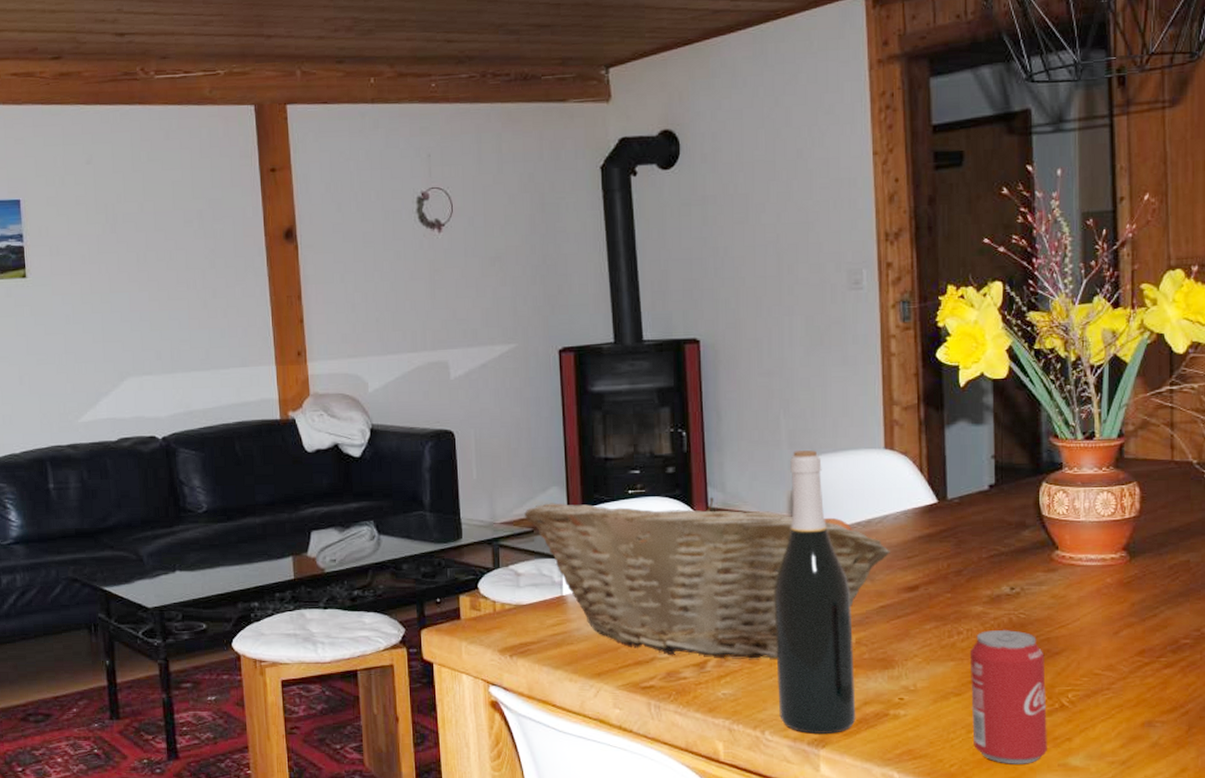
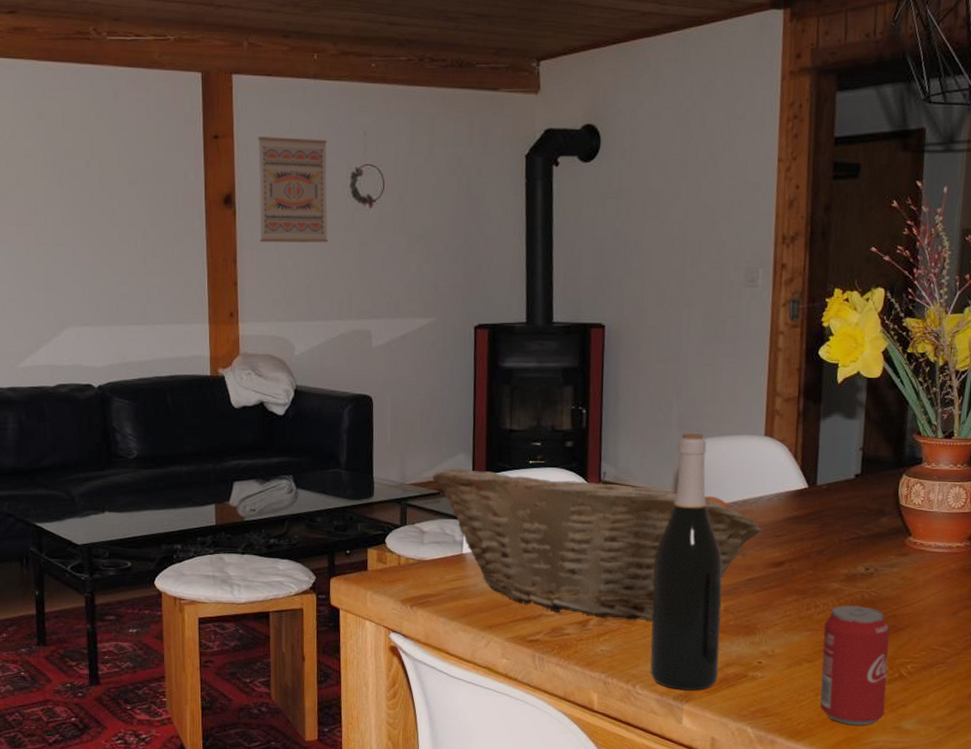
wall art: none [316,165,398,276] -> present [257,137,329,243]

